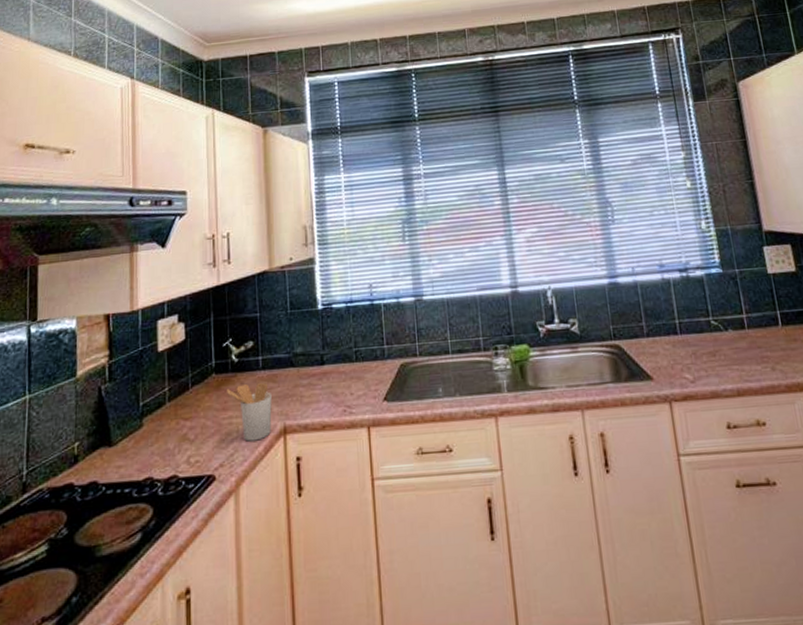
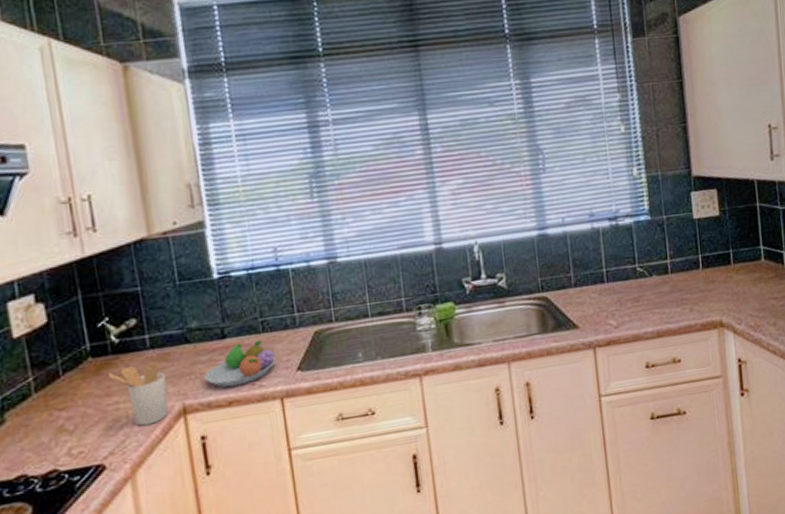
fruit bowl: none [304,368,365,412] -> present [204,340,276,388]

